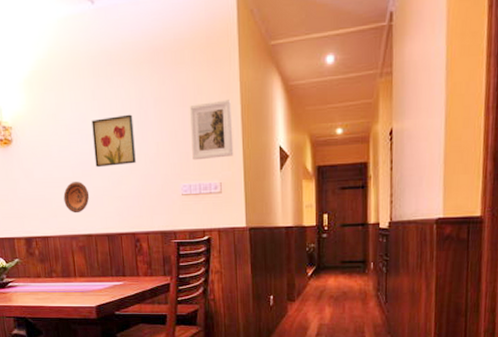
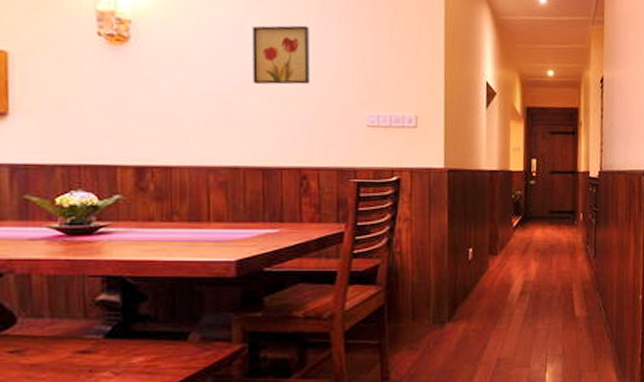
decorative plate: present [63,182,90,214] -> none [202,99,241,139]
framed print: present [189,99,234,161] -> none [382,24,434,88]

